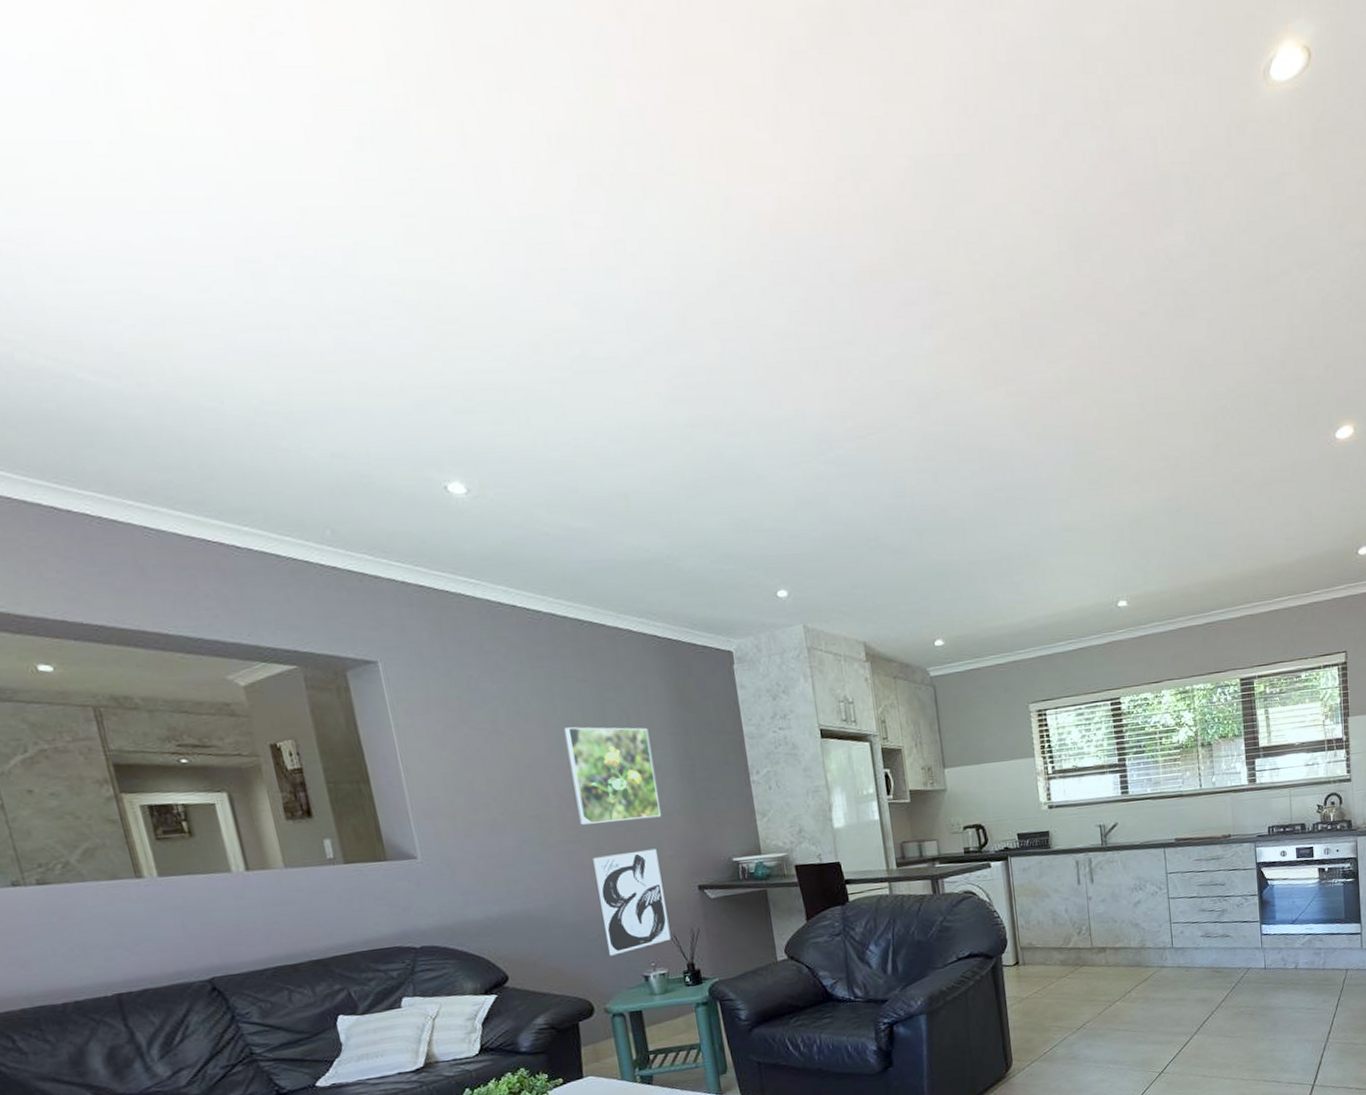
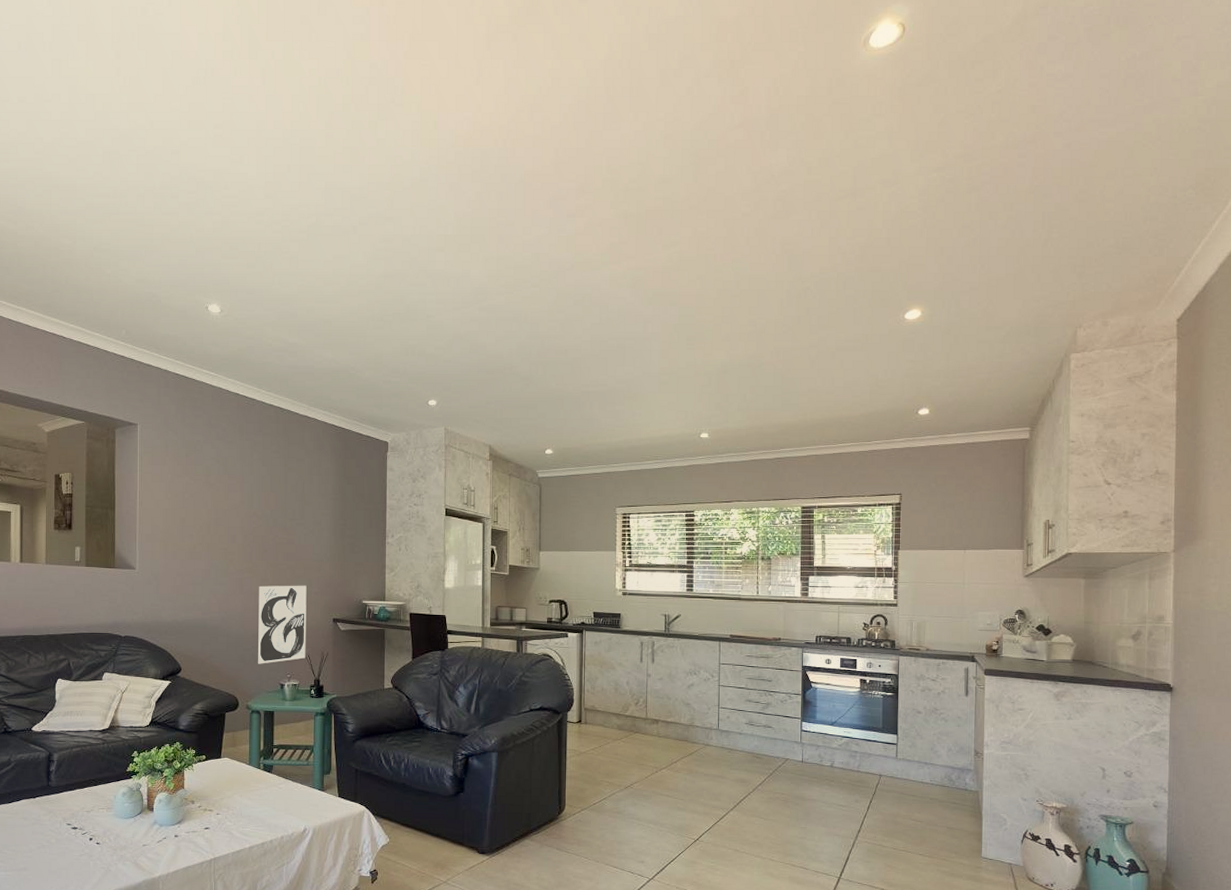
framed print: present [563,727,661,825] -> none [255,486,316,562]

